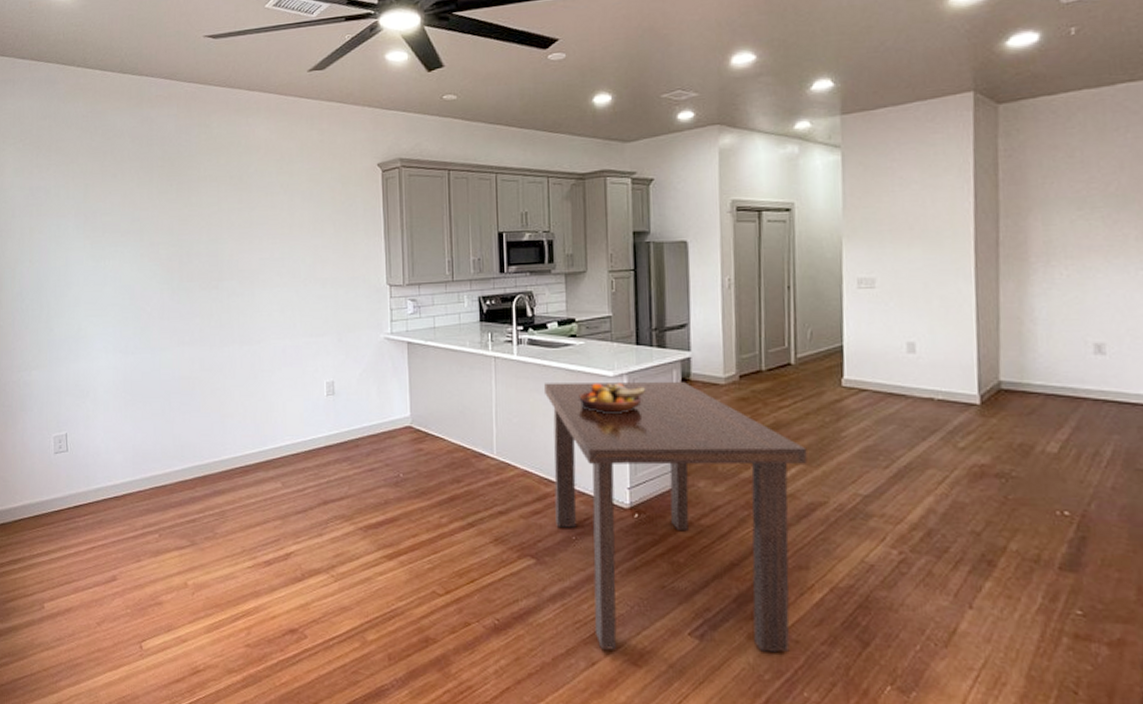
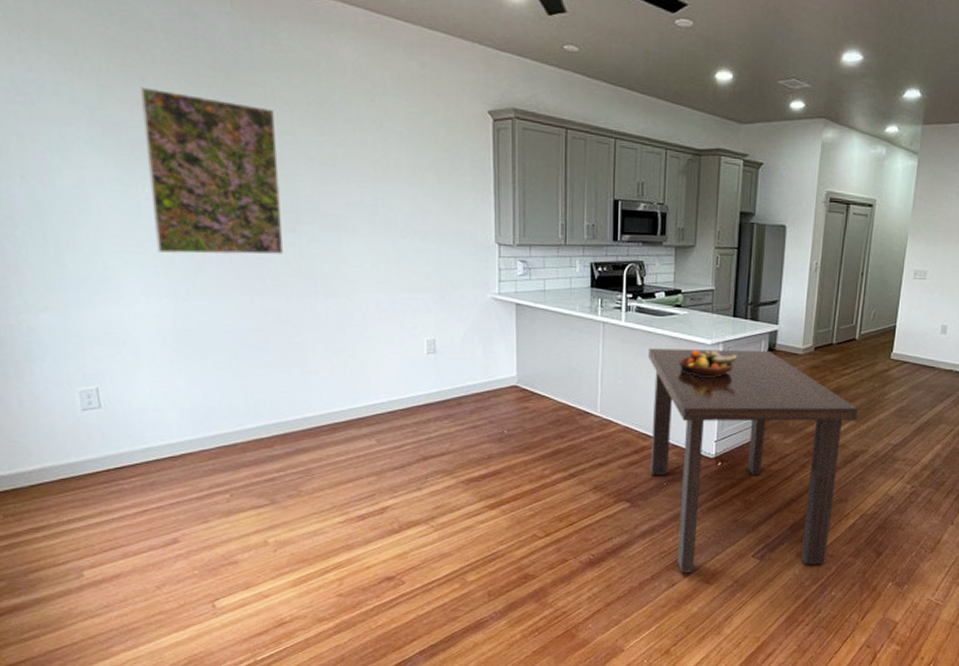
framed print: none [111,181,209,314] -> present [140,87,284,256]

